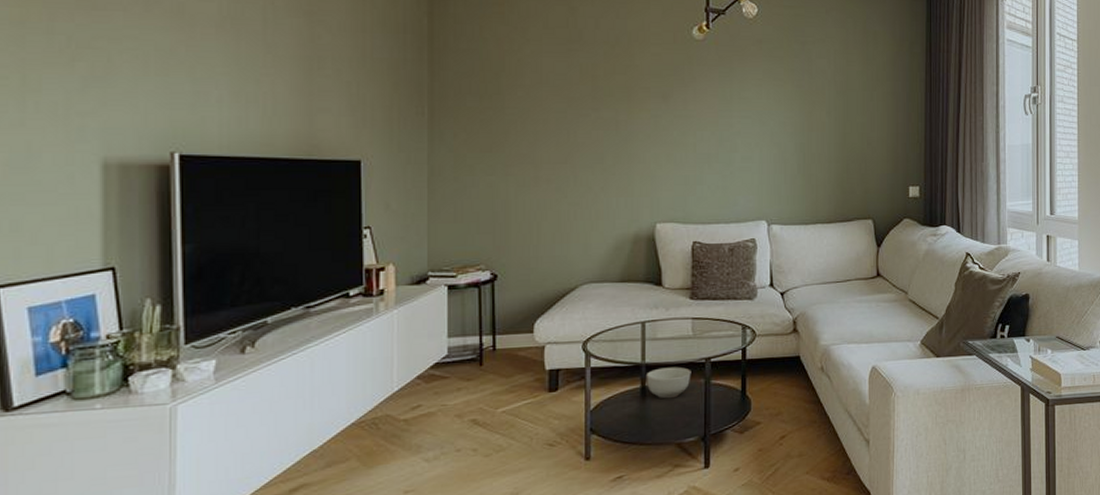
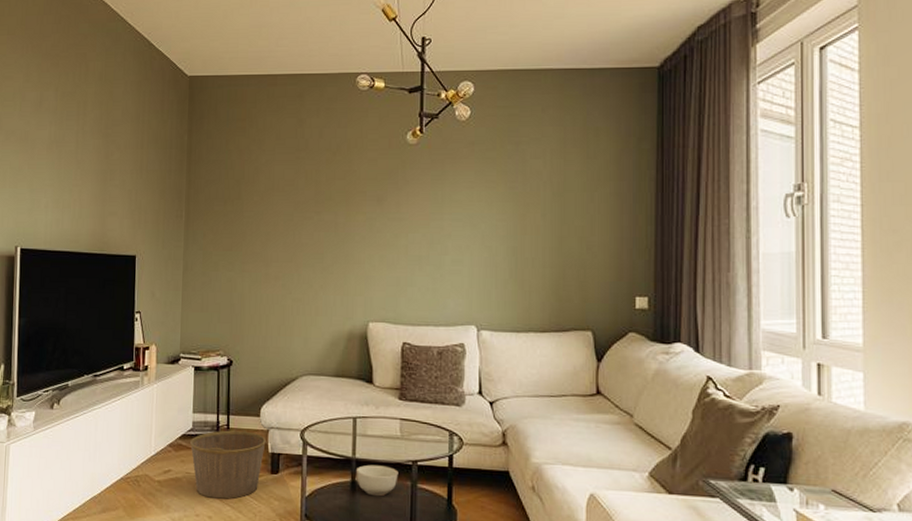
basket: none [446,346,542,429] -> present [190,427,266,499]

